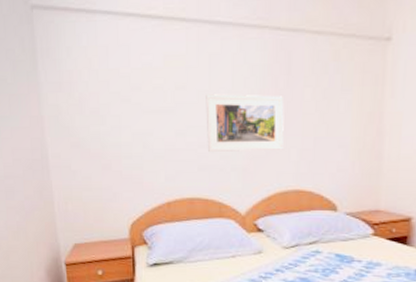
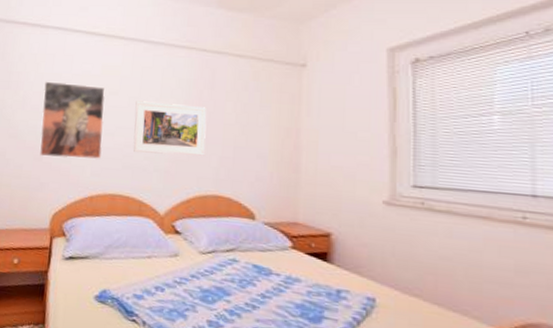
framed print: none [101,79,175,165] -> present [40,81,106,160]

